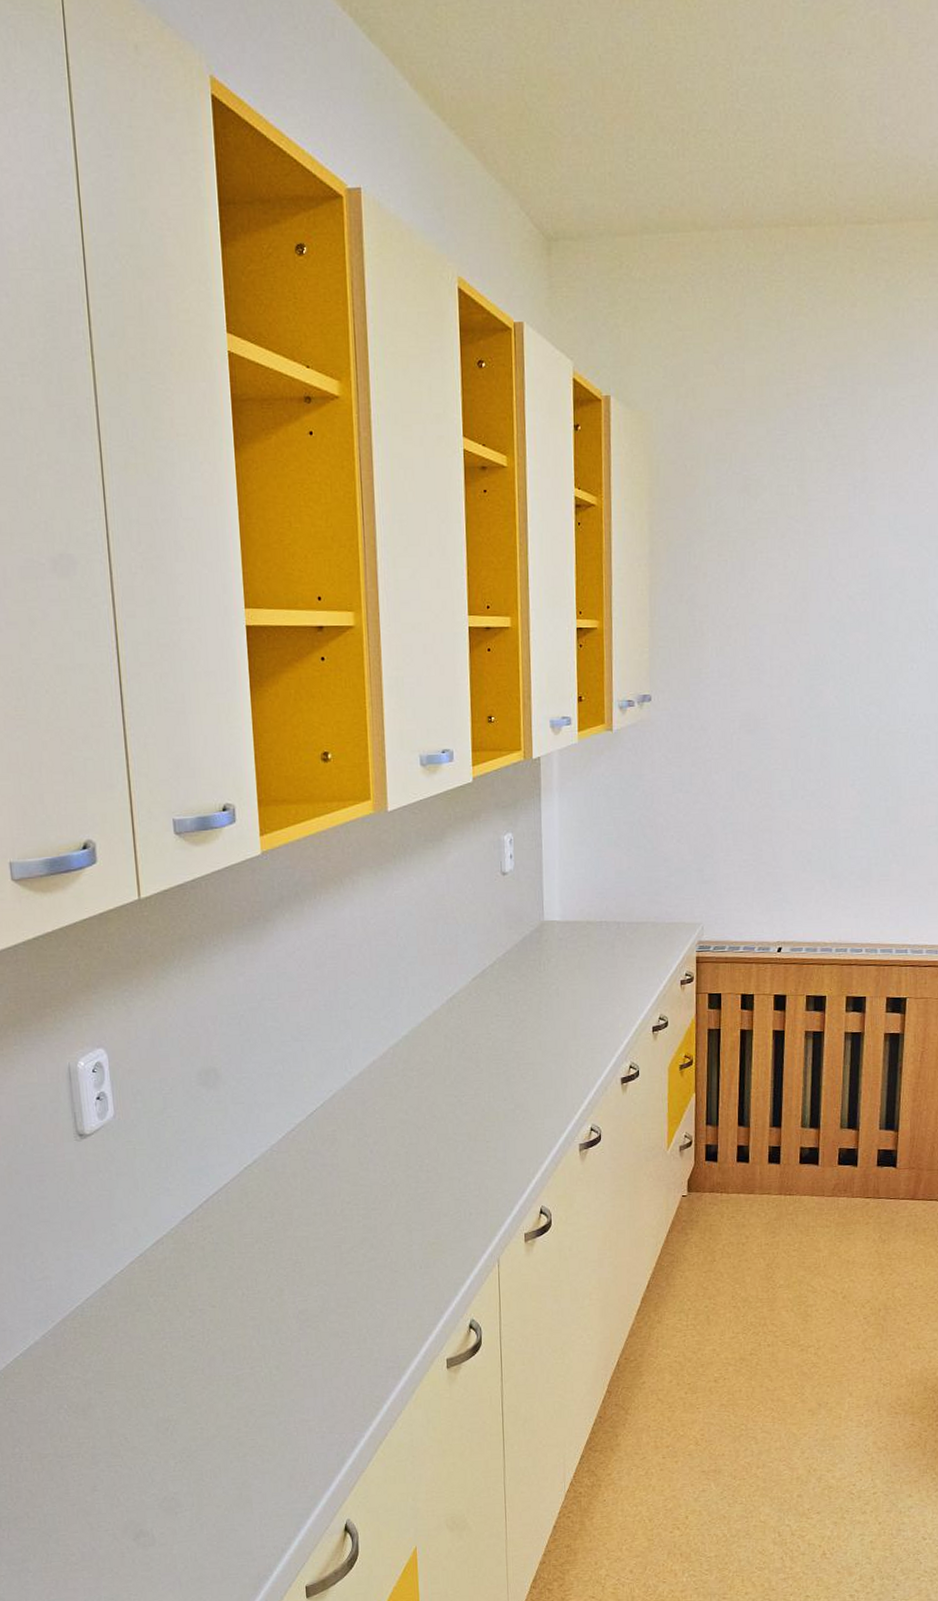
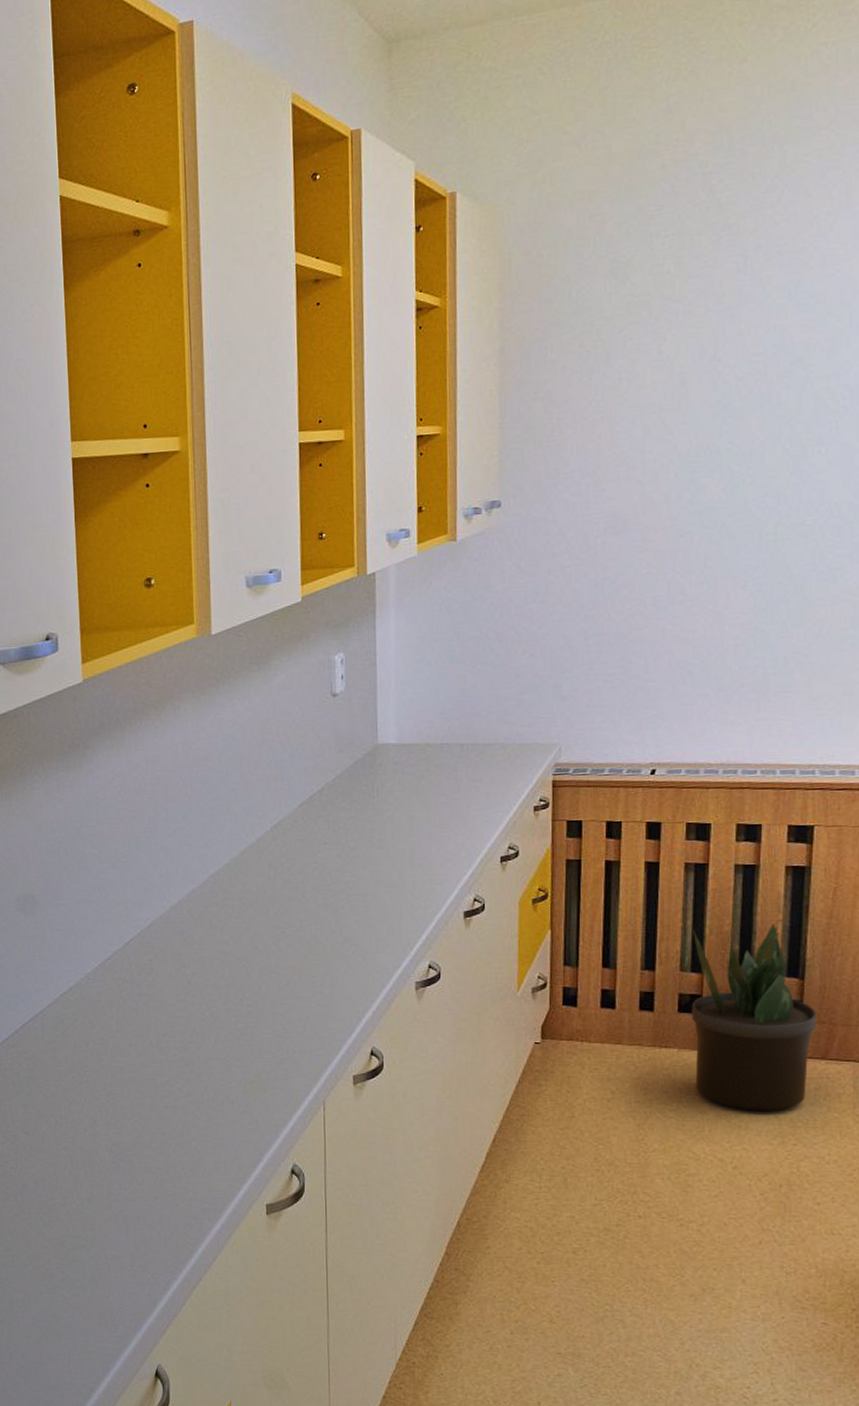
planter: none [810,1084,908,1247] -> present [691,924,817,1112]

